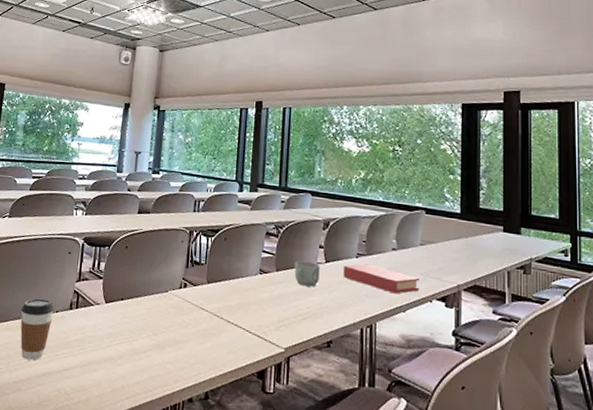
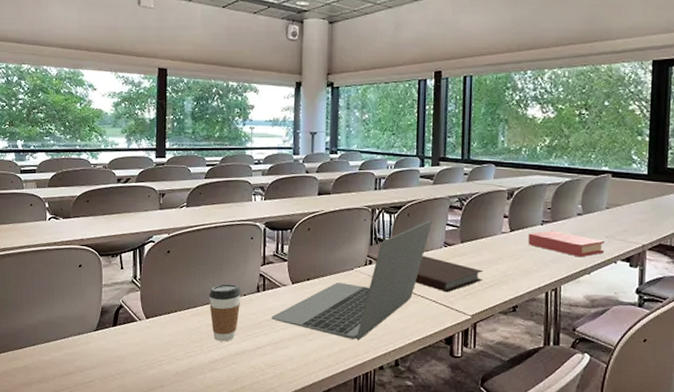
laptop: none [81,245,248,369] -> present [271,220,432,341]
notebook: none [228,281,298,323] -> present [414,255,483,293]
mug: present [294,260,320,287] -> none [479,231,505,256]

